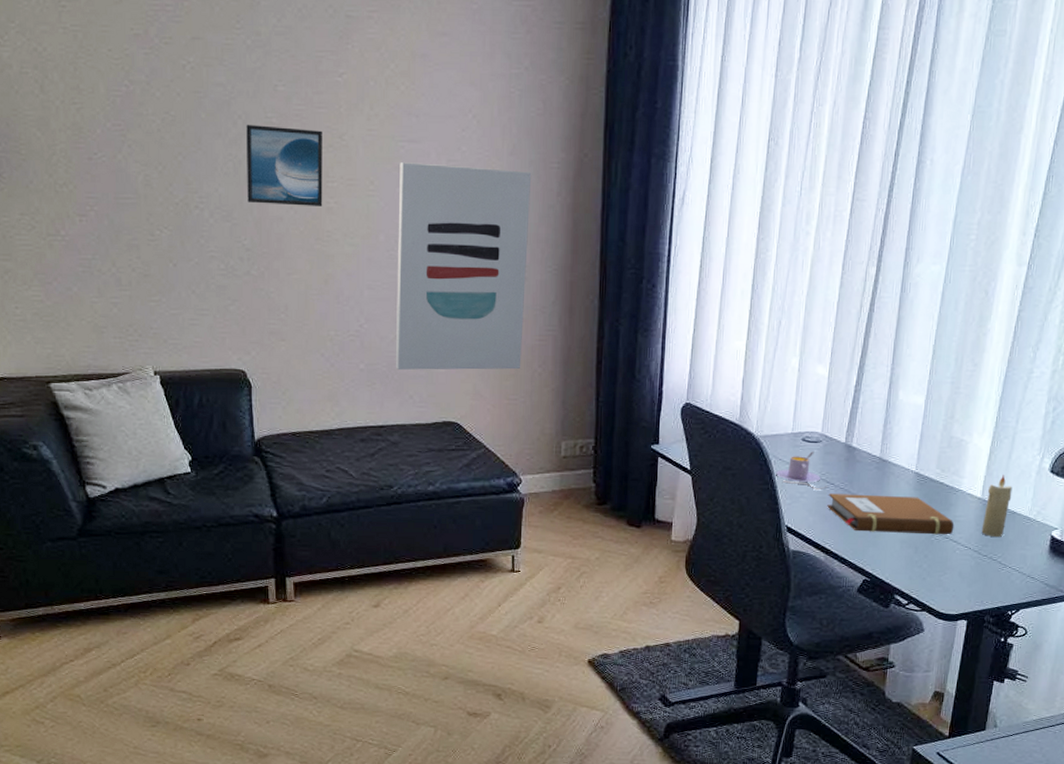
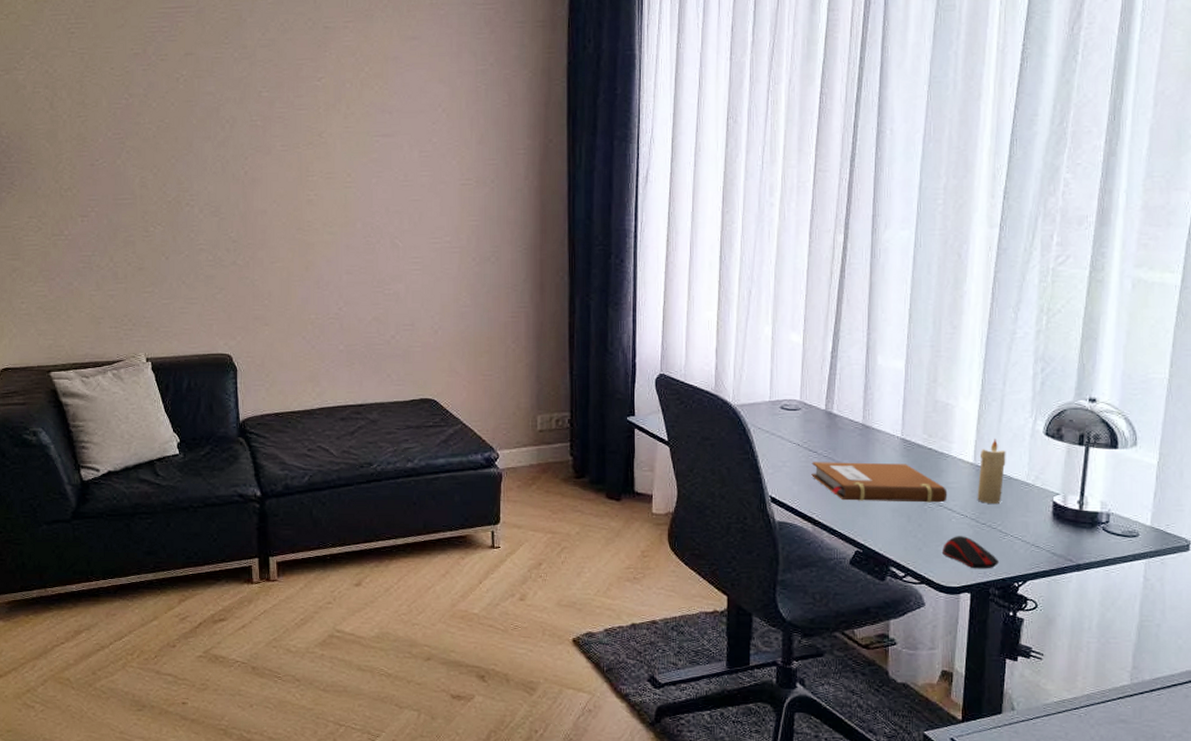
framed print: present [246,124,323,206] -> none [233,127,304,199]
wall art: present [395,162,532,370] -> none [373,155,500,349]
cup: present [776,451,828,491] -> none [756,419,811,459]
computer mouse: none [945,567,997,598] -> present [943,536,1000,569]

